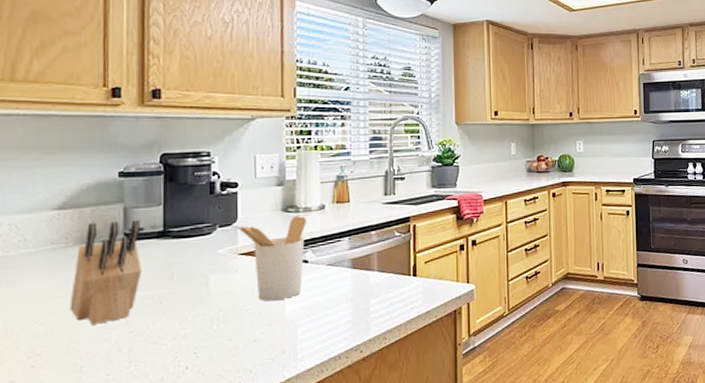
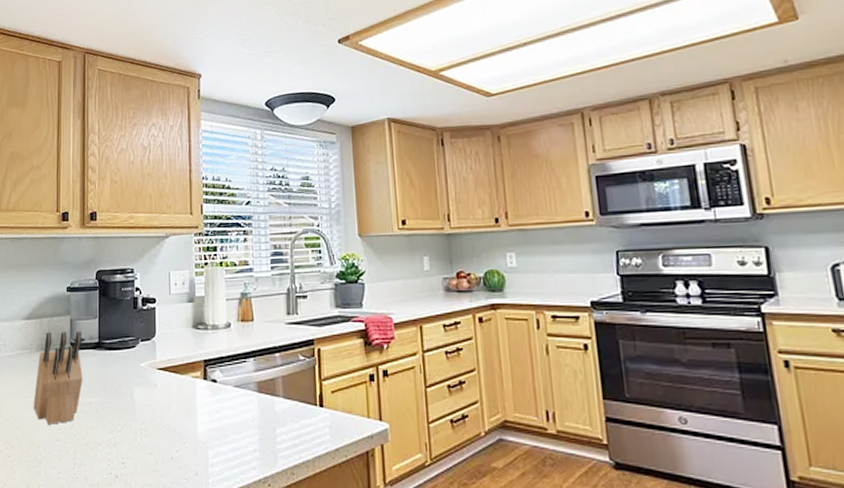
utensil holder: present [236,216,306,301] -> none [155,334,215,419]

